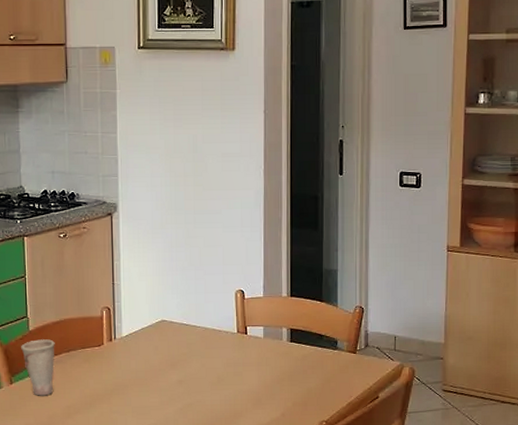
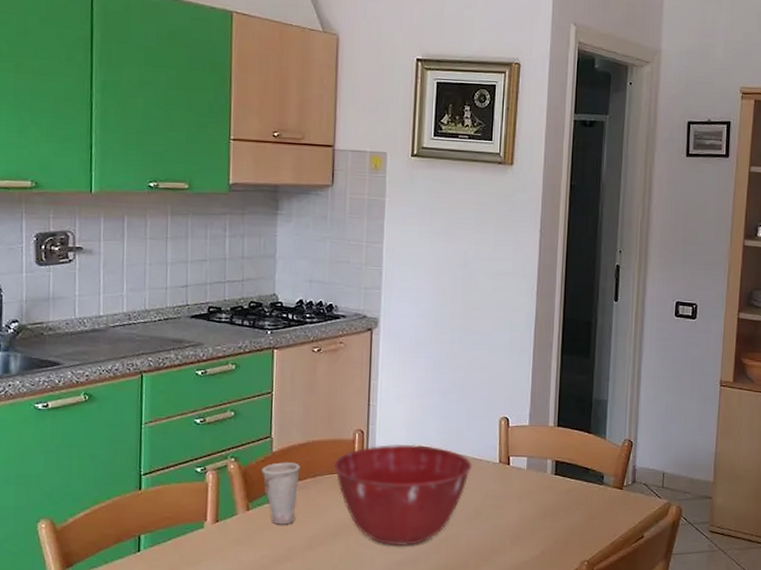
mixing bowl: none [84,318,213,413] -> present [333,444,473,547]

